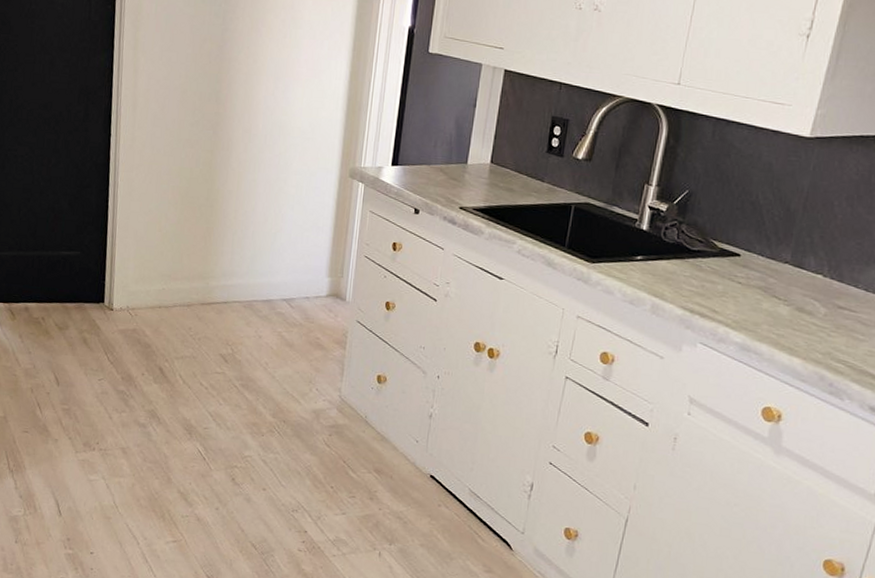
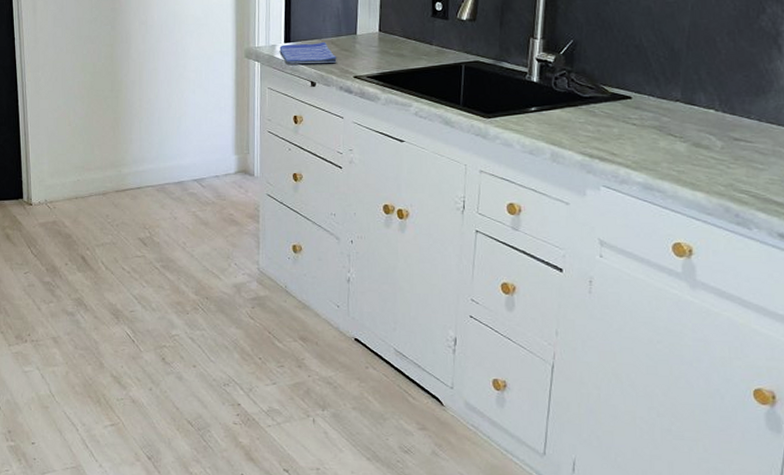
dish towel: none [385,167,444,192] -> present [279,41,337,65]

